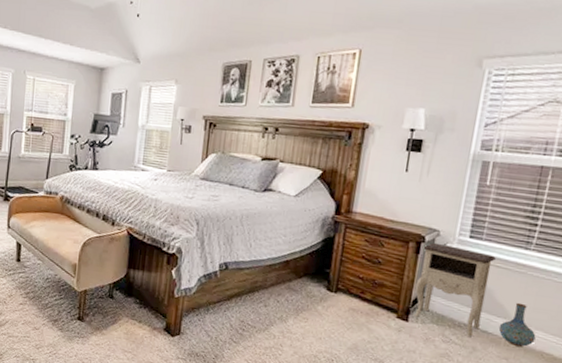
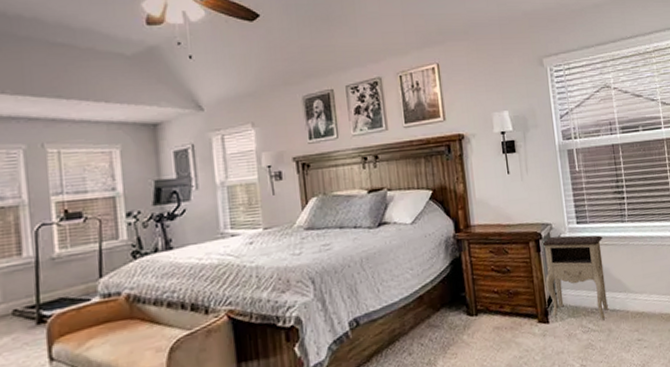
vase: present [498,302,536,348] -> none [622,273,653,316]

